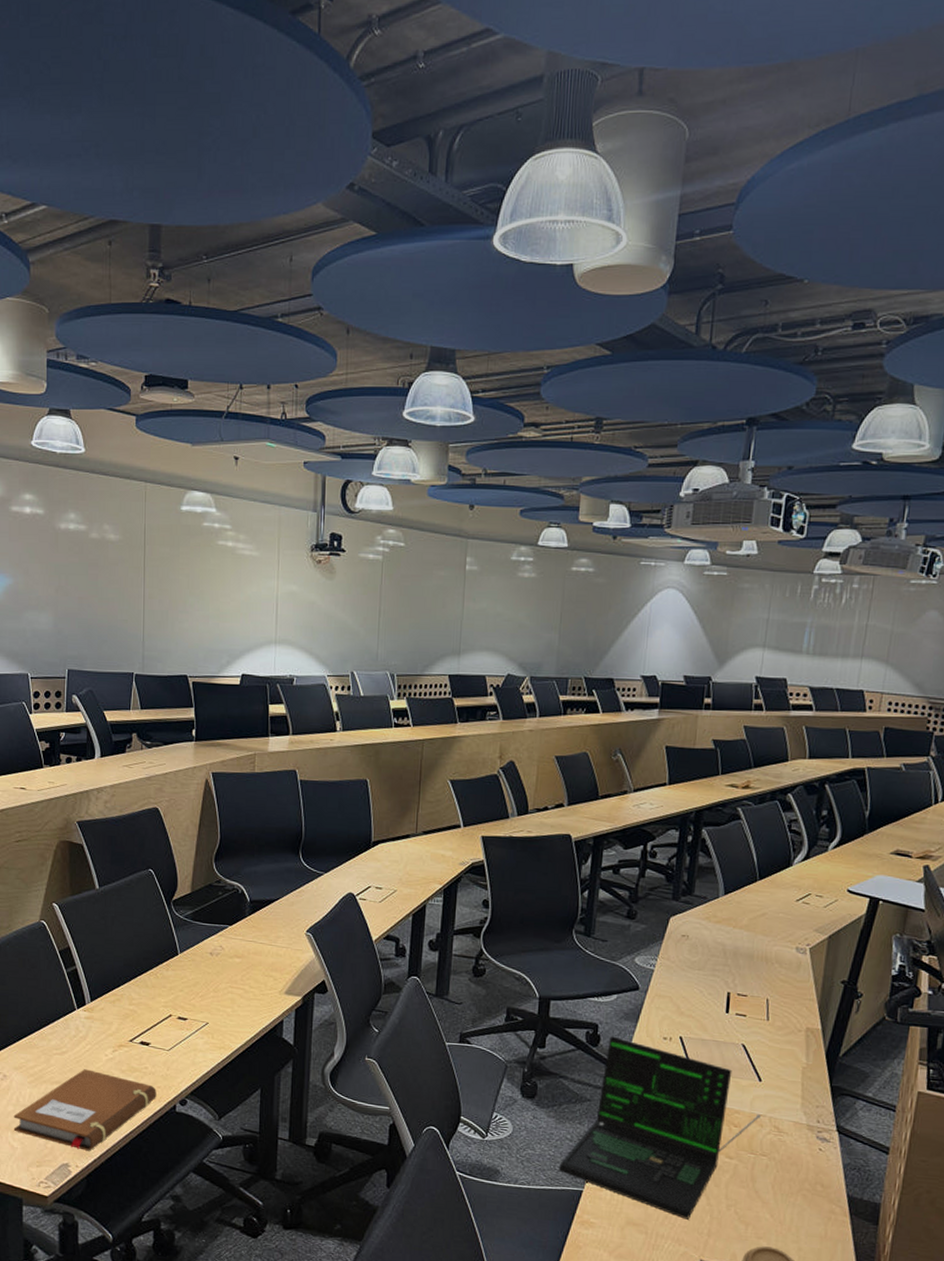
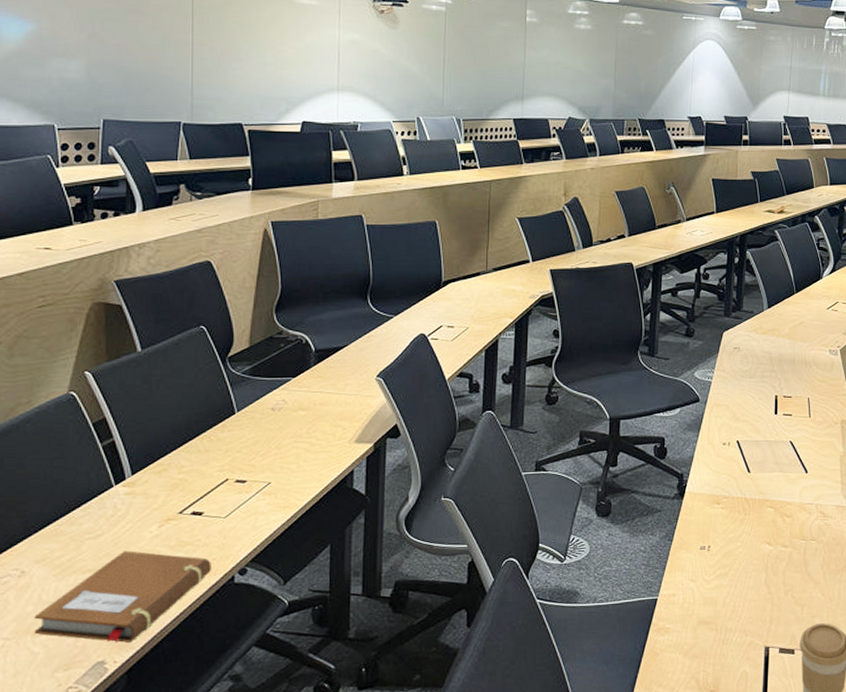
laptop: present [558,1036,761,1220] -> none [634,447,809,610]

